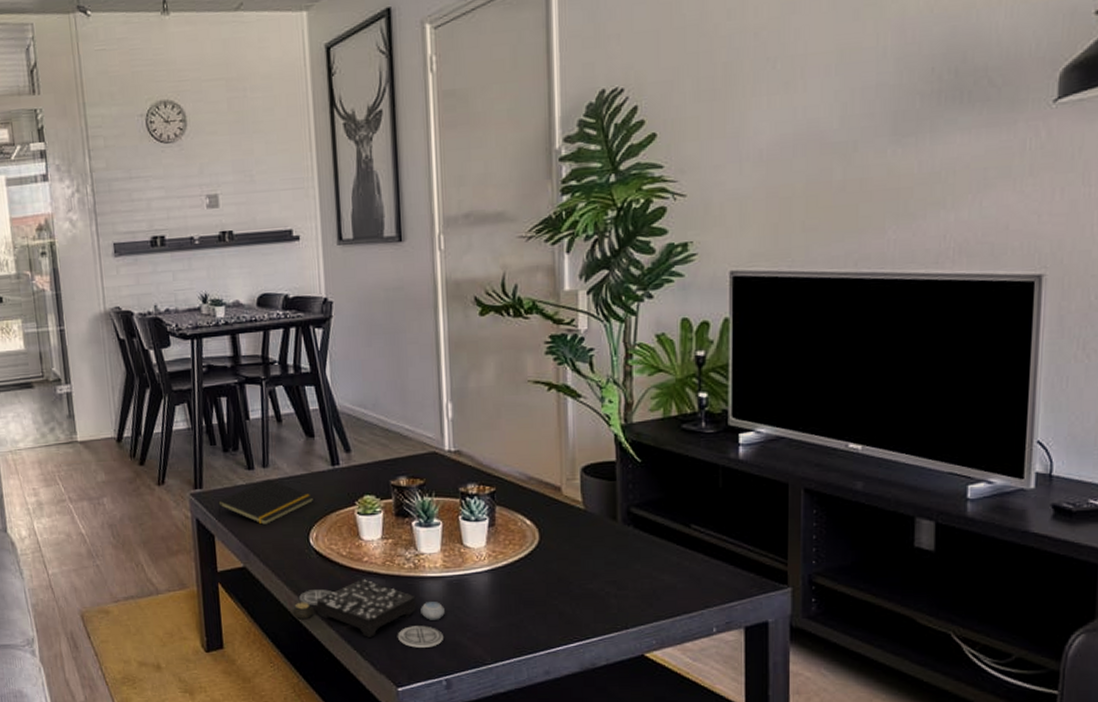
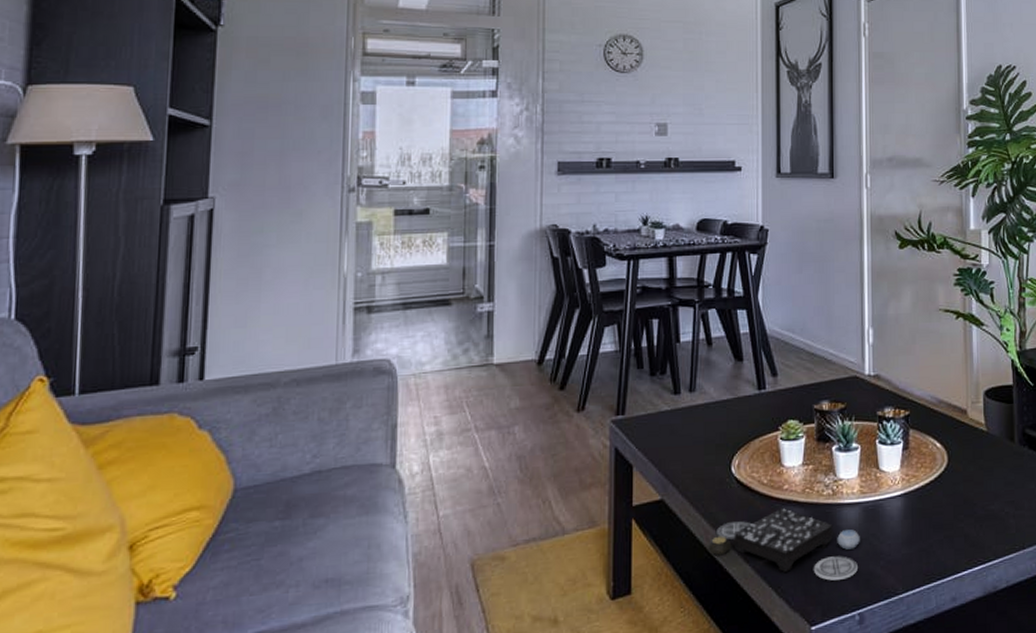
notepad: present [217,479,314,526] -> none [639,404,739,454]

